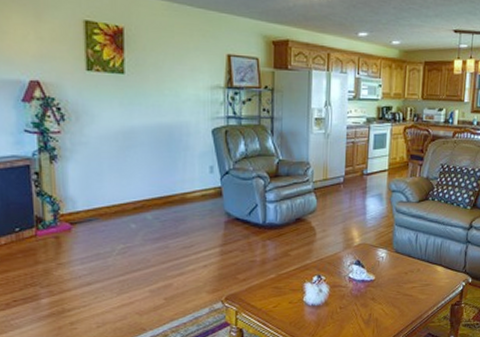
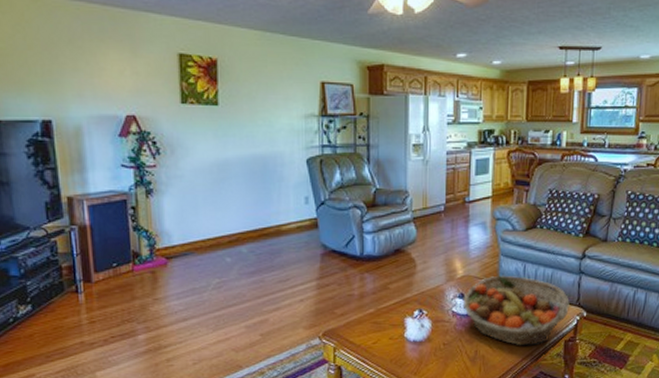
fruit basket: none [358,243,457,310] -> present [462,275,570,346]

